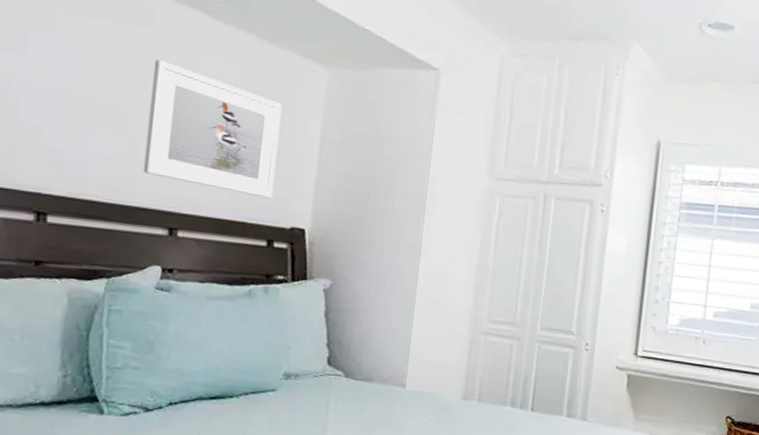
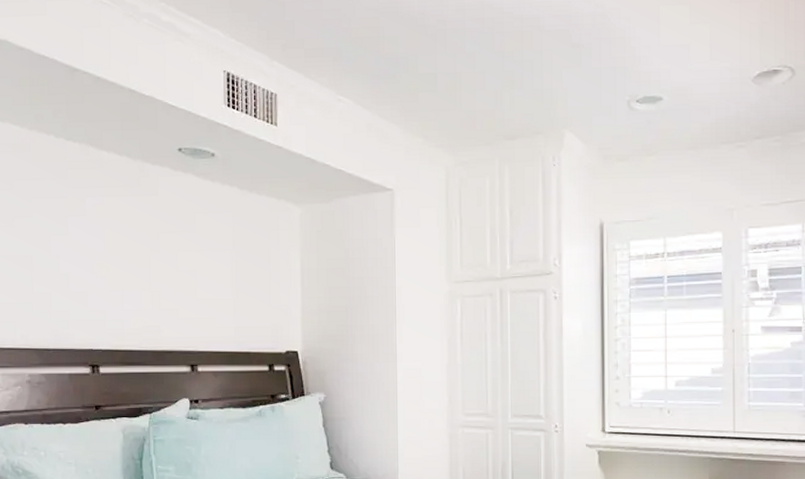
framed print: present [143,59,282,199] -> none [164,221,269,329]

